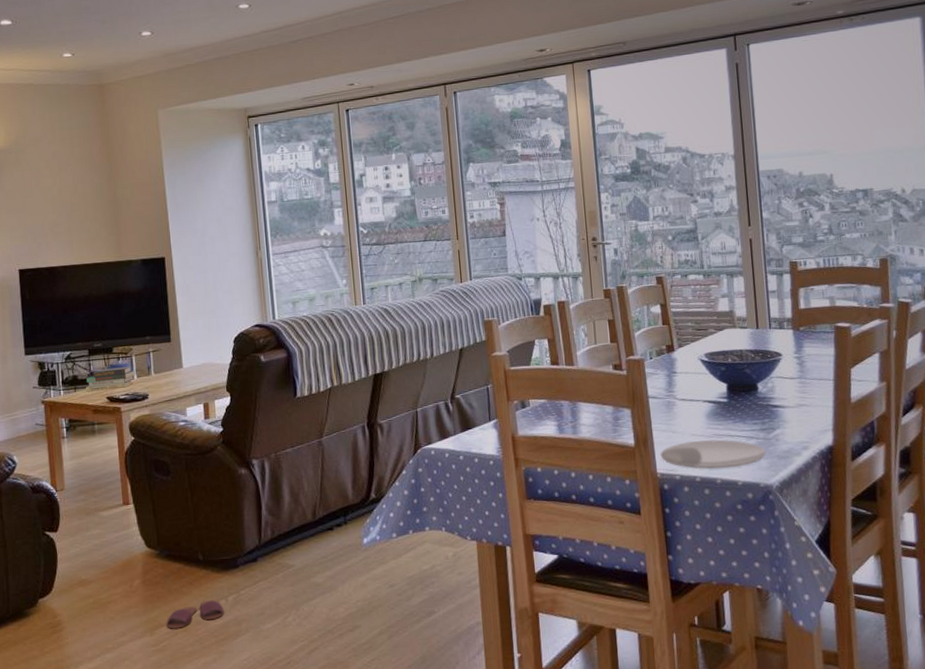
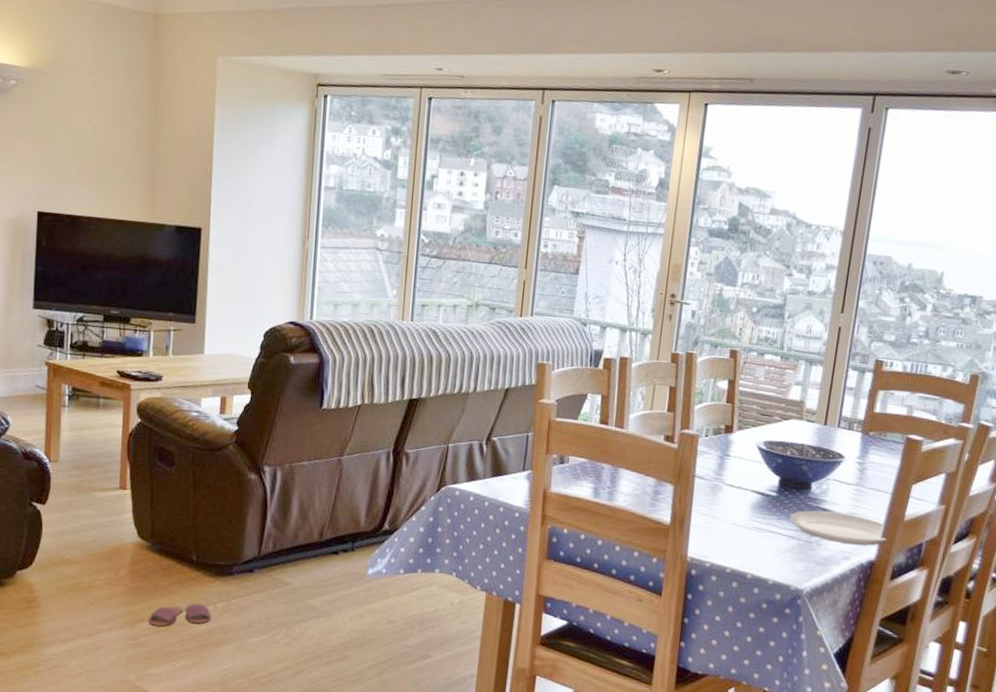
books: present [85,366,135,392] -> none [94,339,151,364]
plate: present [660,439,766,469] -> none [694,530,804,565]
plate: none [744,406,843,435] -> present [790,510,890,546]

